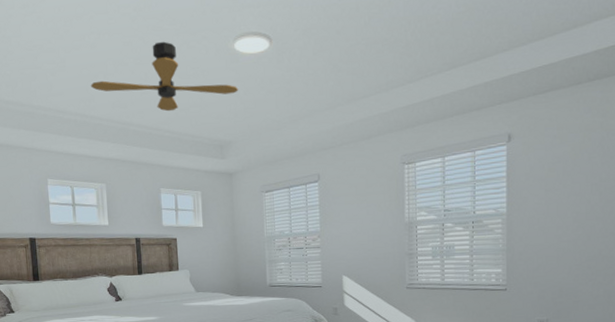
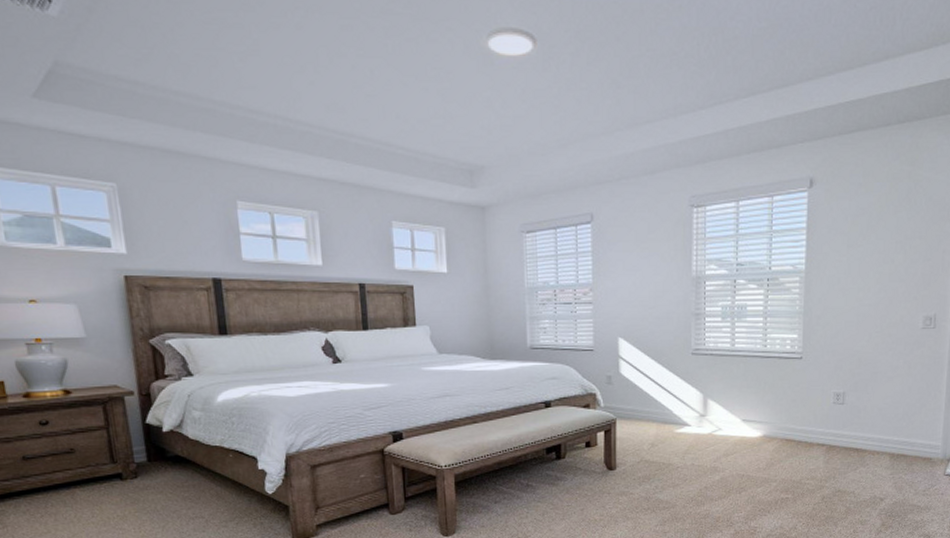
ceiling fan: present [90,41,239,112] -> none [295,29,494,122]

